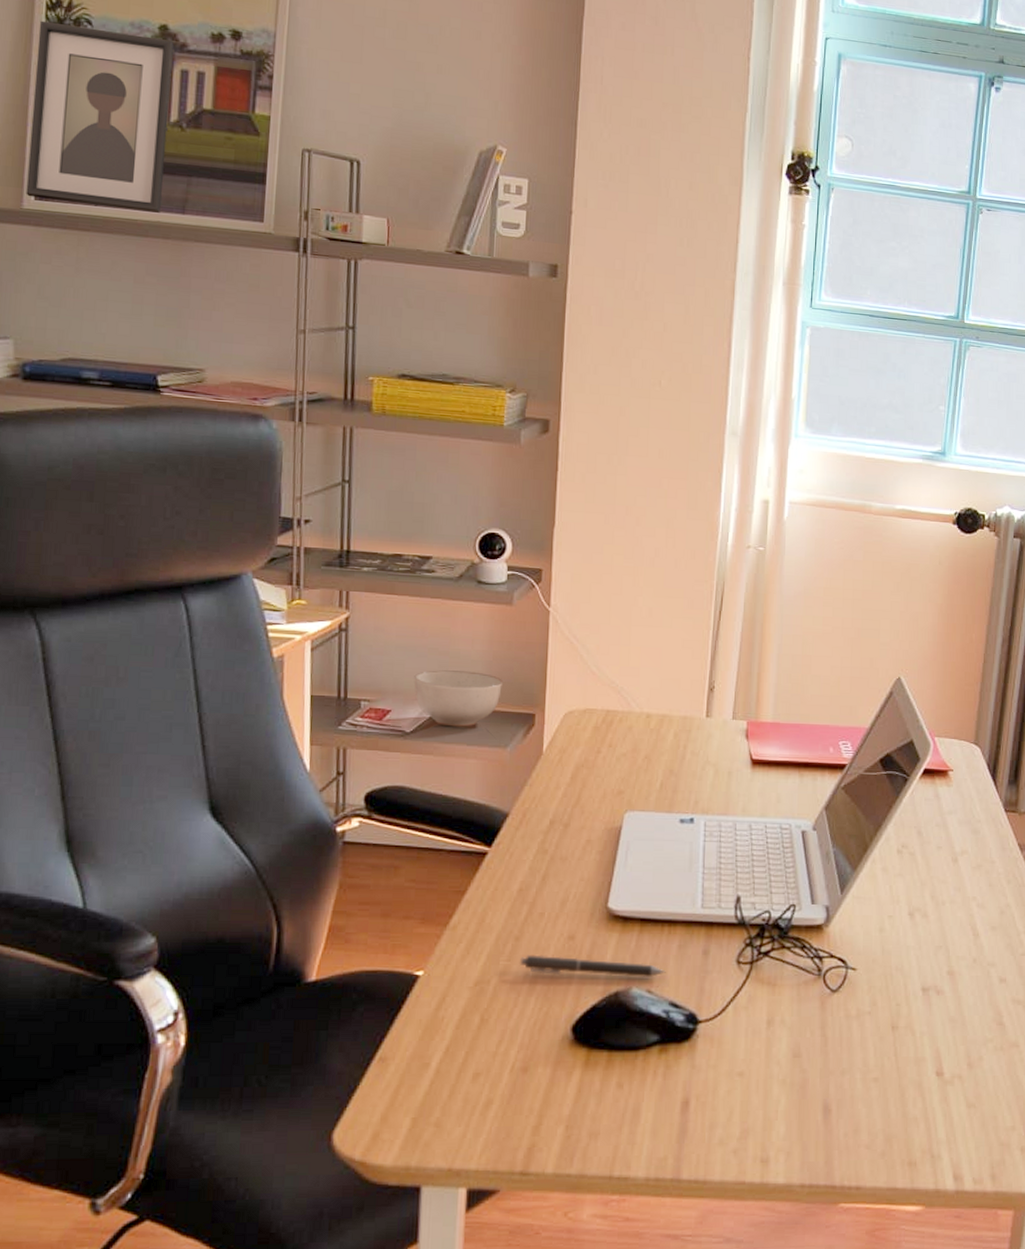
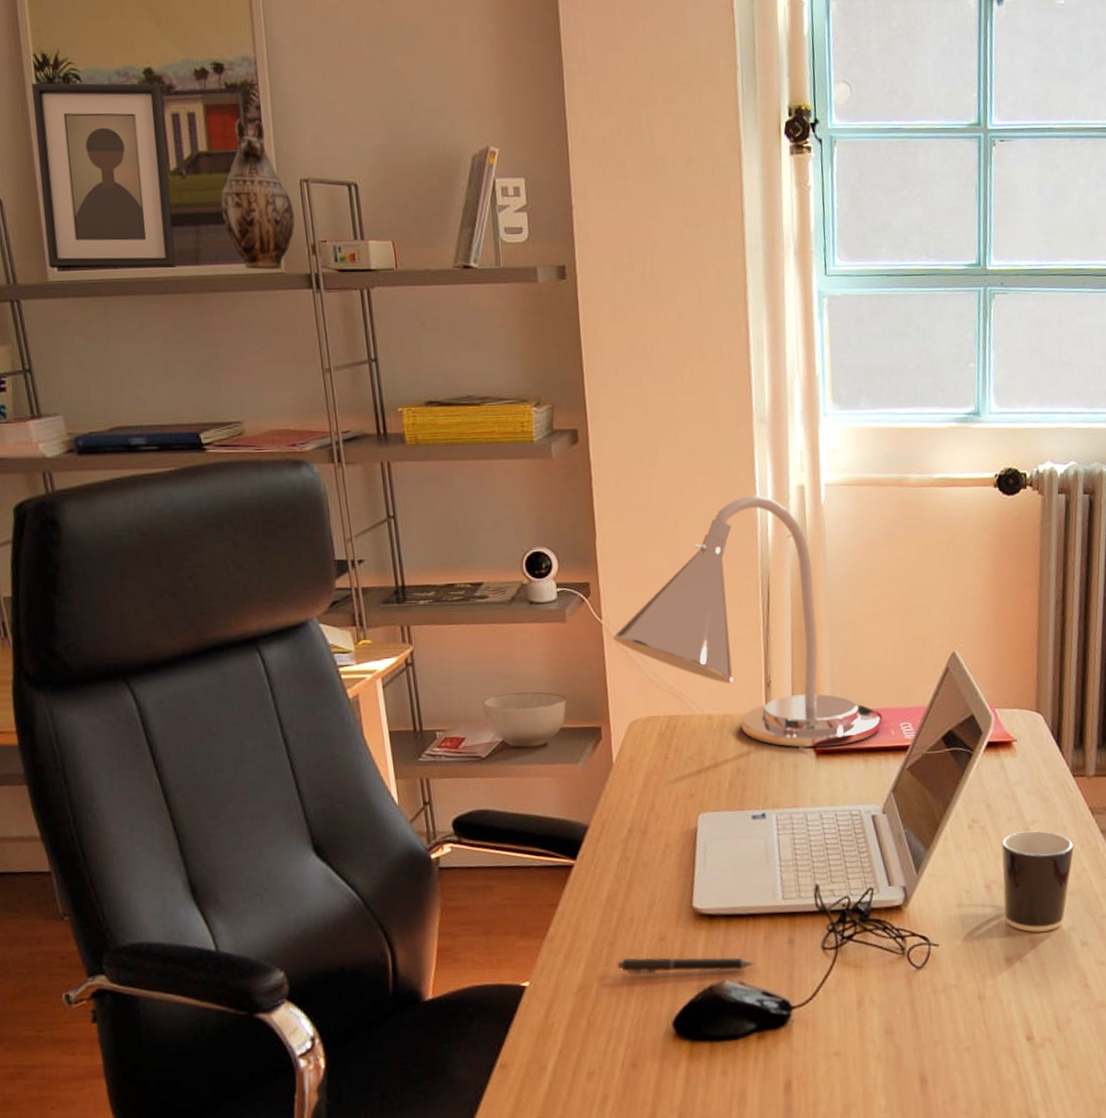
decorative vase: none [215,84,292,229] -> present [219,119,295,270]
table lamp: none [559,503,823,758] -> present [613,495,883,747]
mug: none [925,861,1000,964] -> present [1001,830,1074,932]

